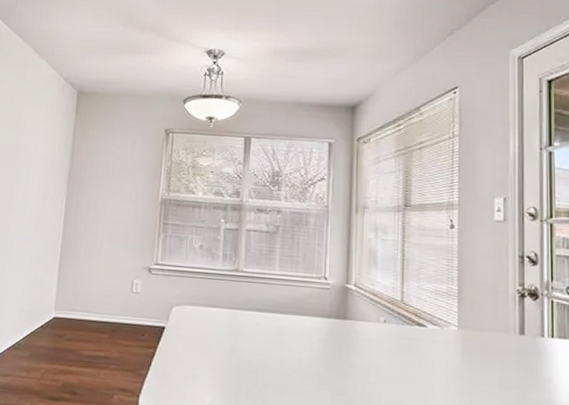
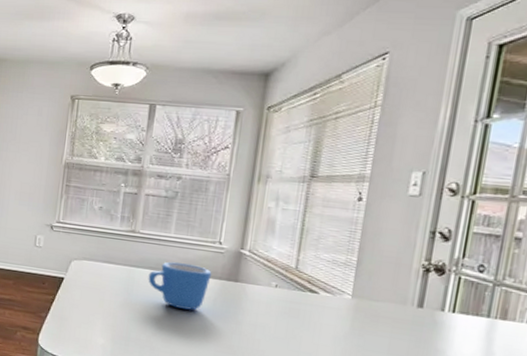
mug: none [255,301,320,355] -> present [148,261,212,310]

